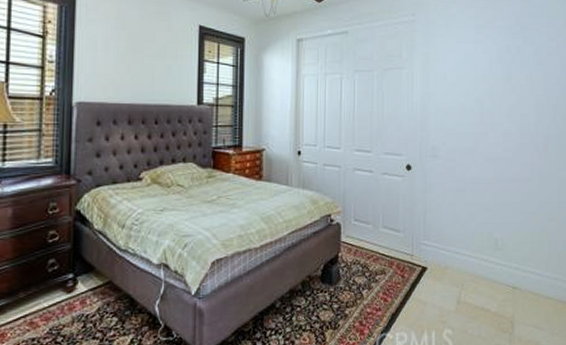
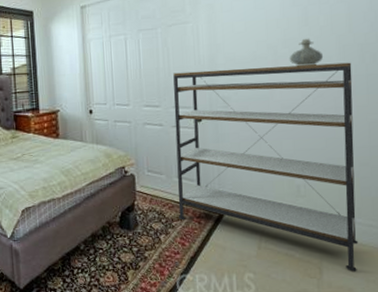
shelving unit: none [382,118,546,325] -> present [173,62,359,272]
ceramic vessel: none [493,95,523,122] -> present [289,38,324,67]

